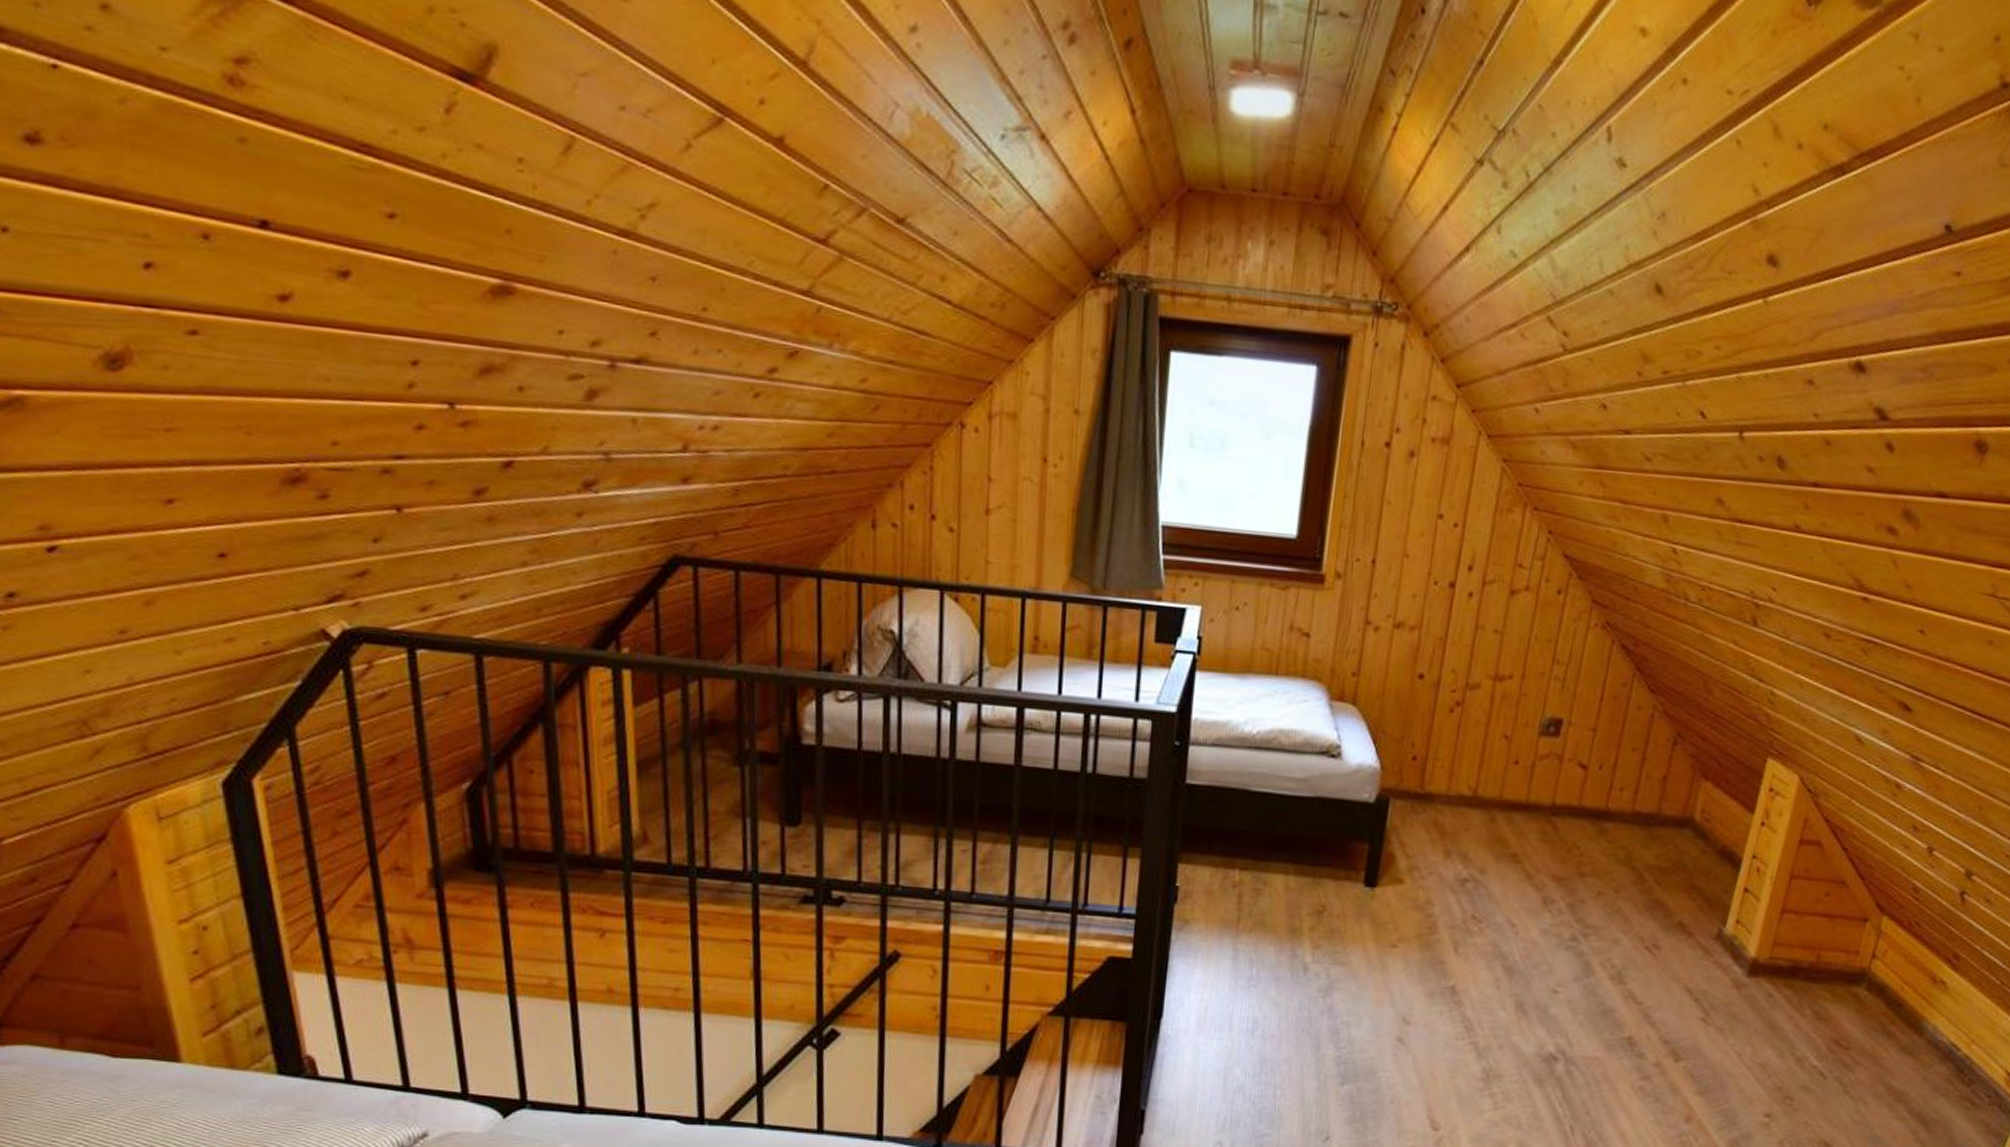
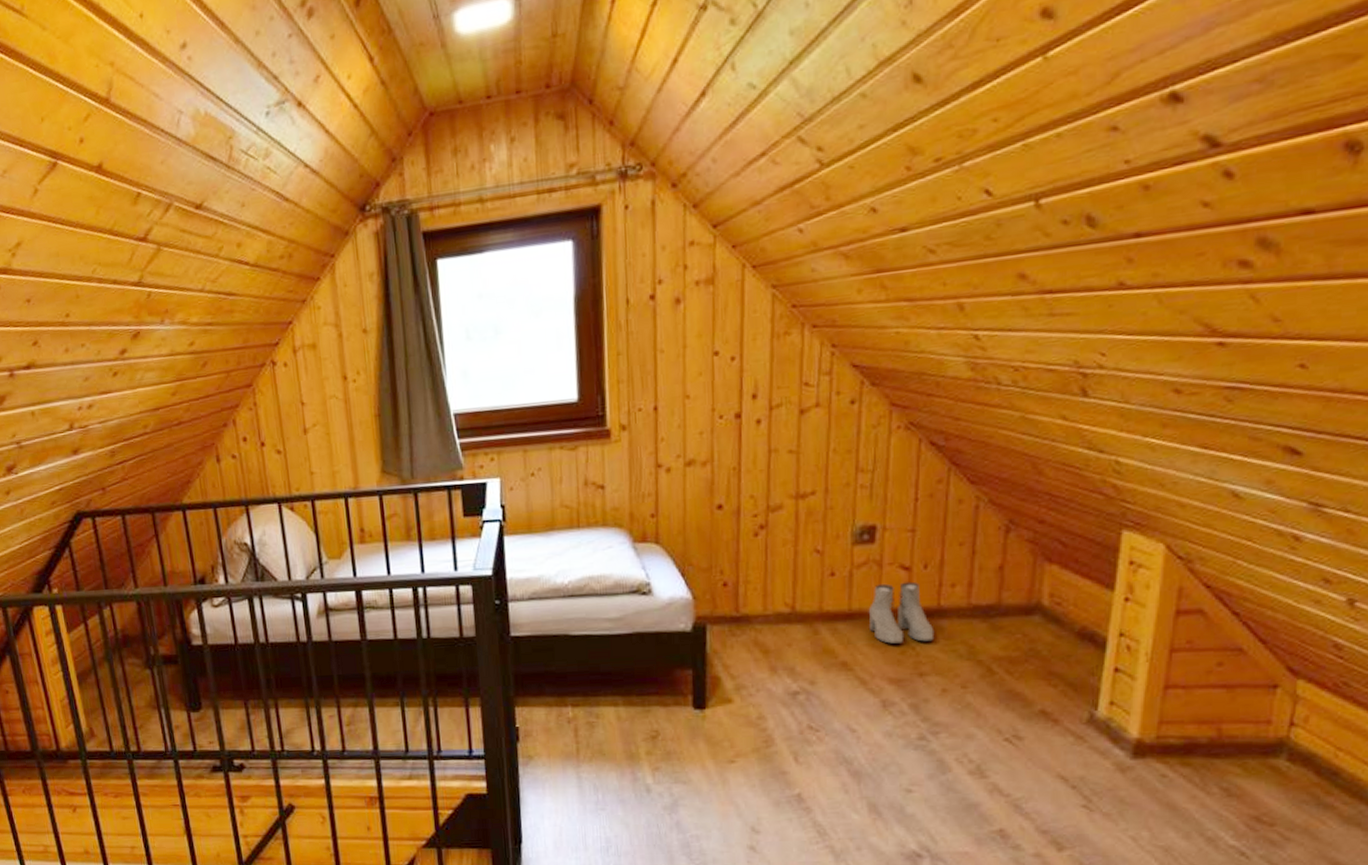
boots: none [1542,778,1600,843] -> present [868,581,935,644]

